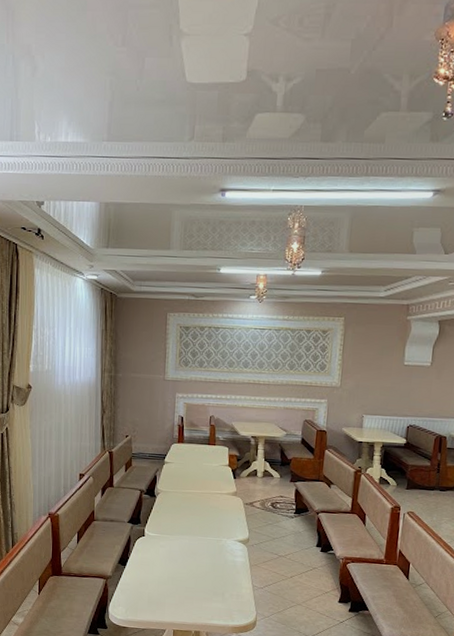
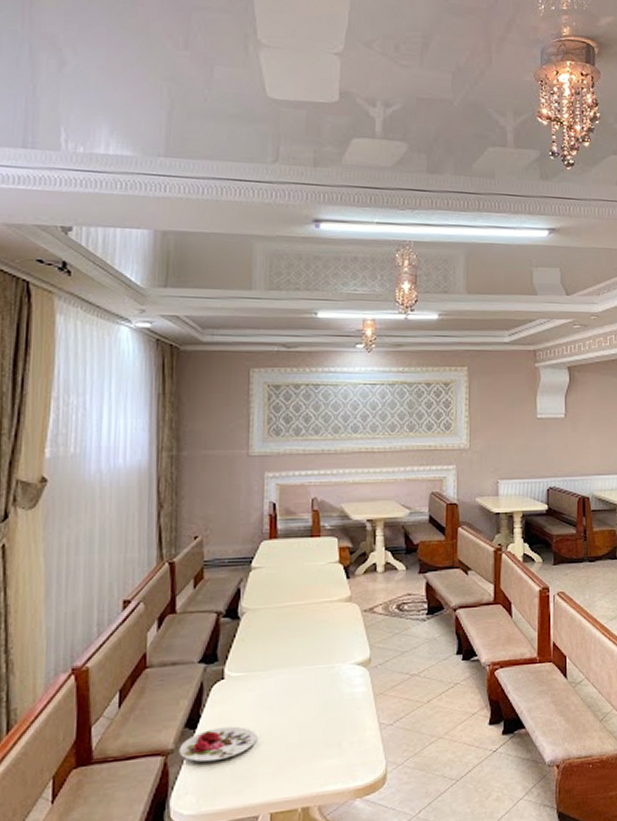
plate: none [114,567,166,589] -> present [178,726,258,762]

